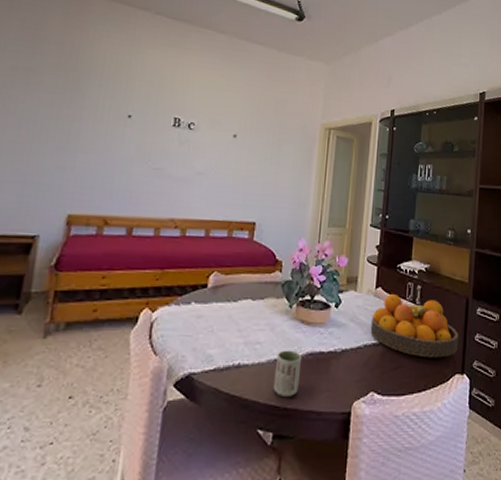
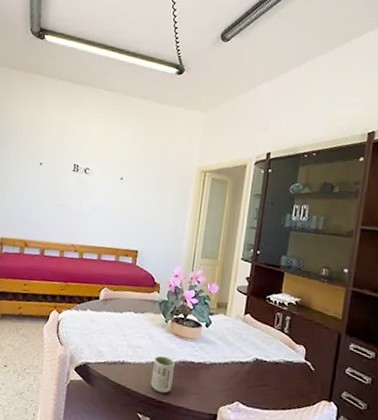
fruit bowl: present [370,294,459,358] -> none [238,321,328,384]

